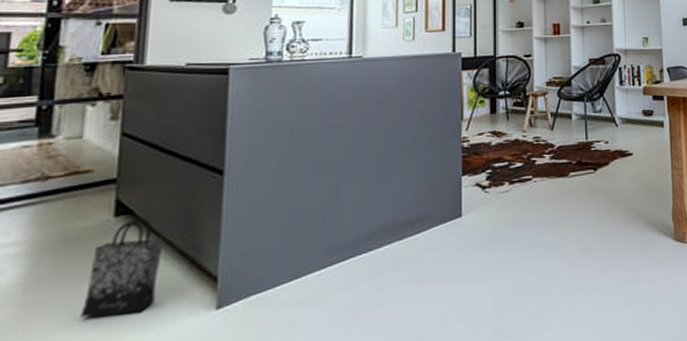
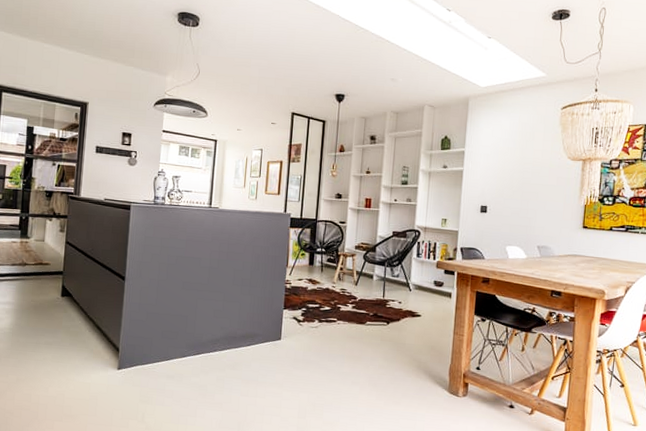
shopping bag: present [80,218,164,318] -> none [42,300,89,362]

